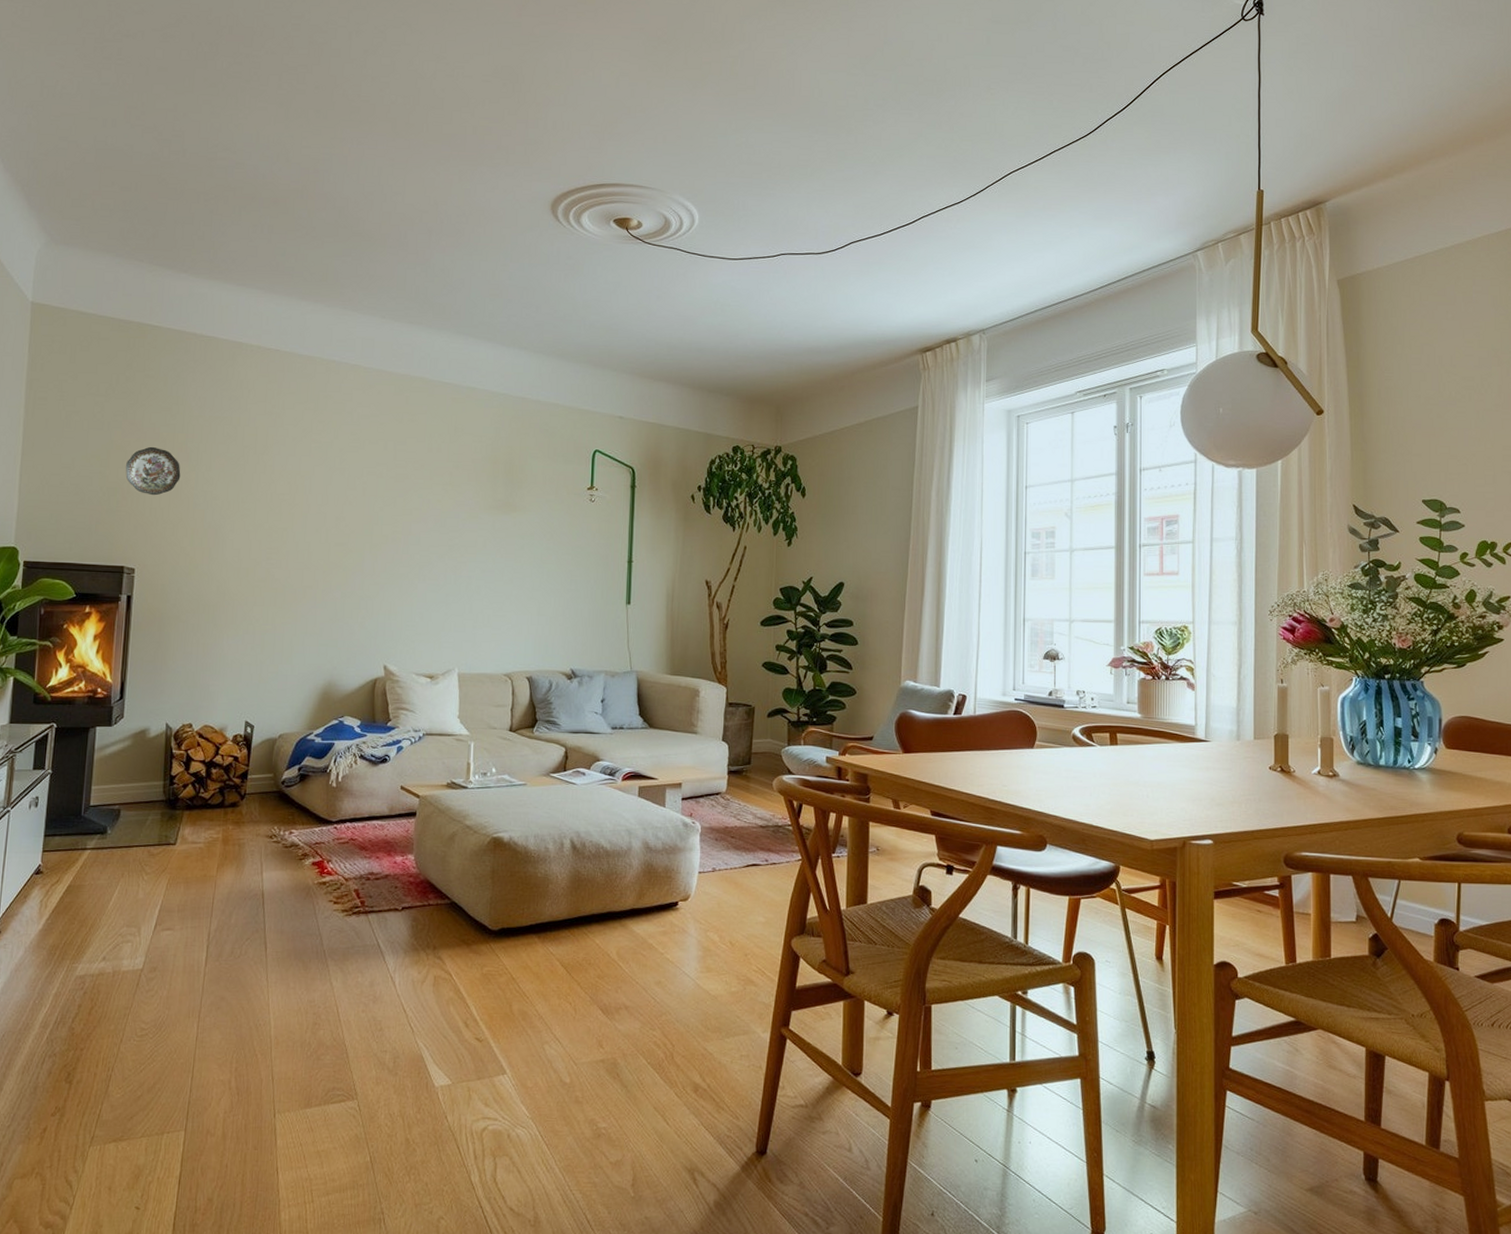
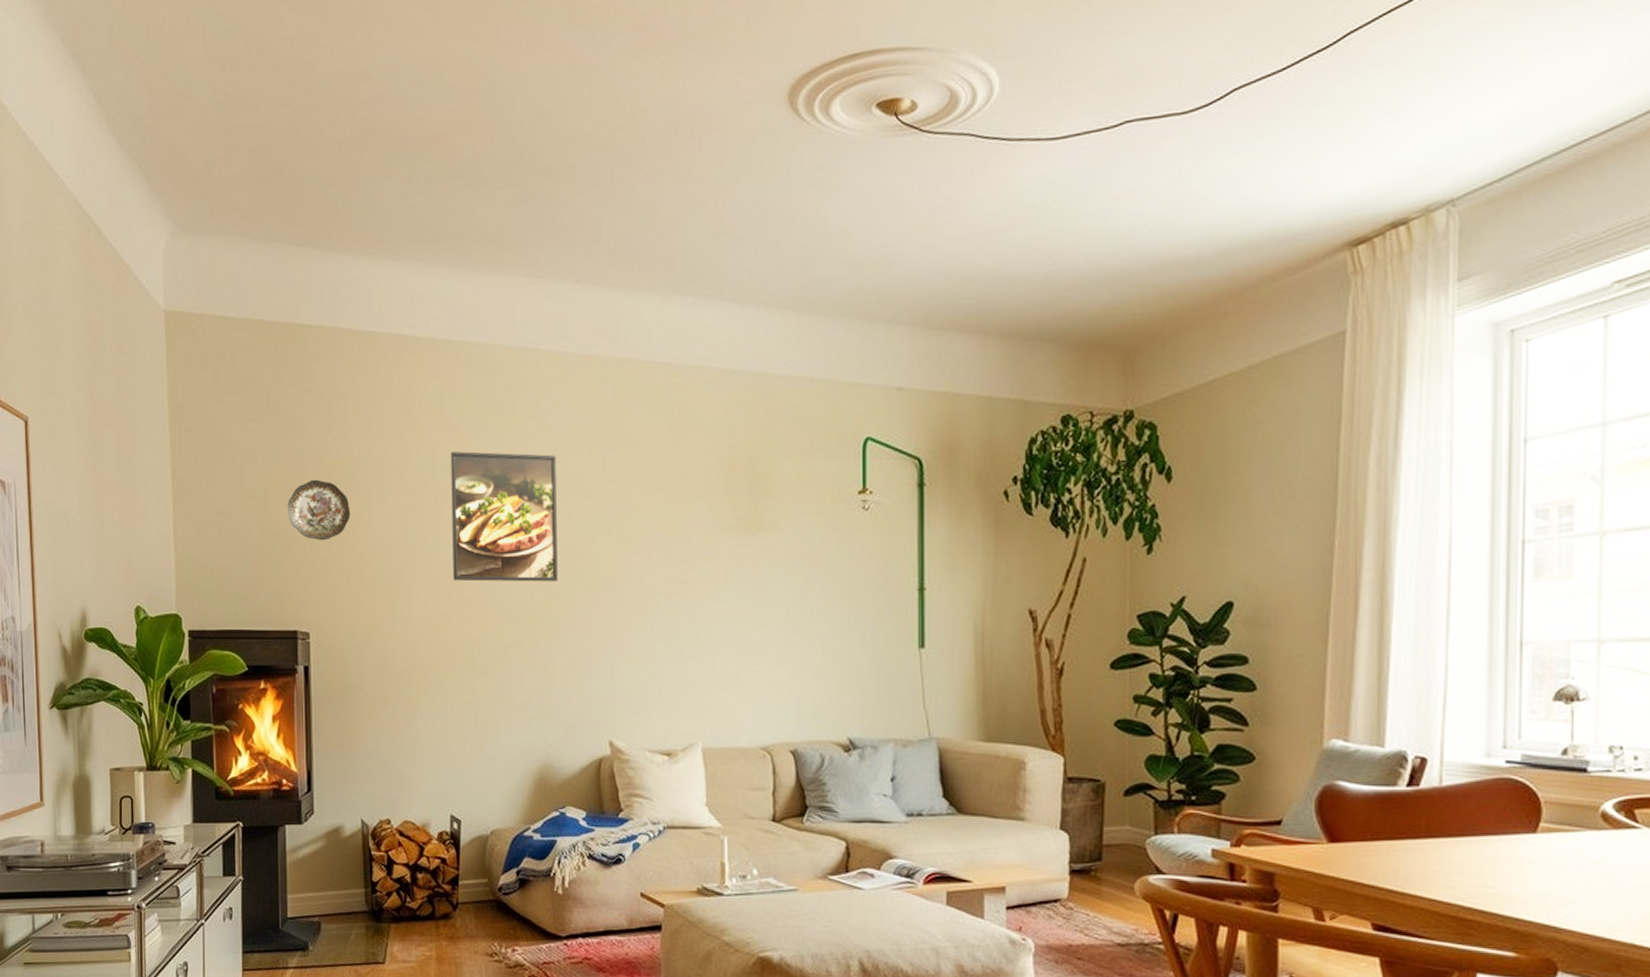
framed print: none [264,434,357,540] -> present [451,451,558,582]

